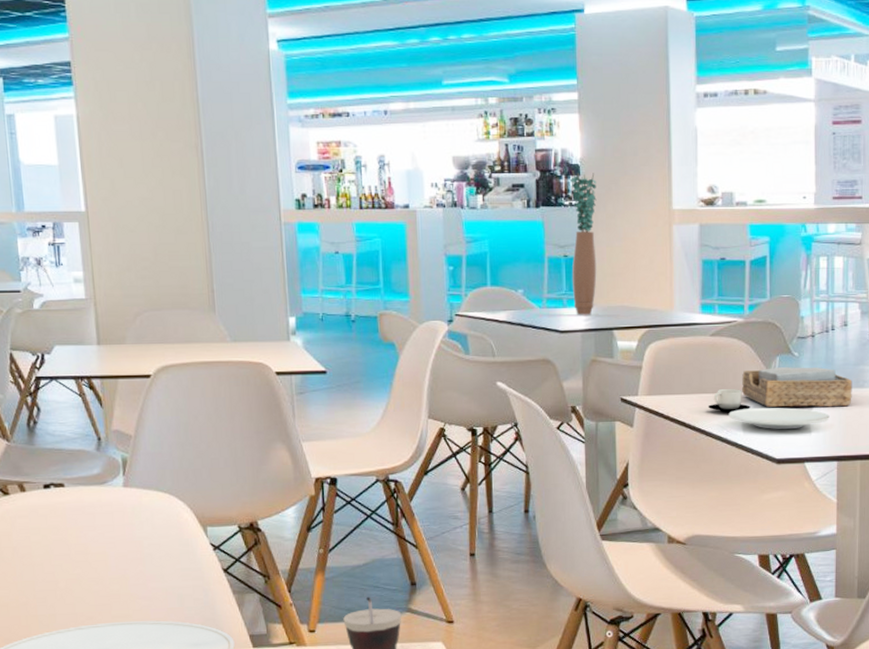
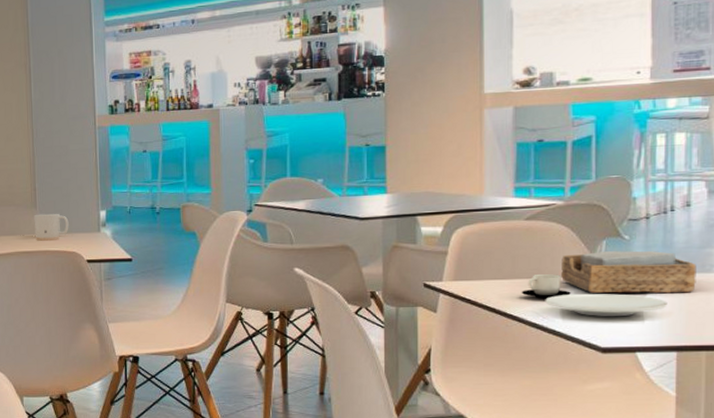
mug: none [212,319,254,350] -> present [34,213,69,241]
vase: present [570,170,597,315] -> none [374,62,401,202]

